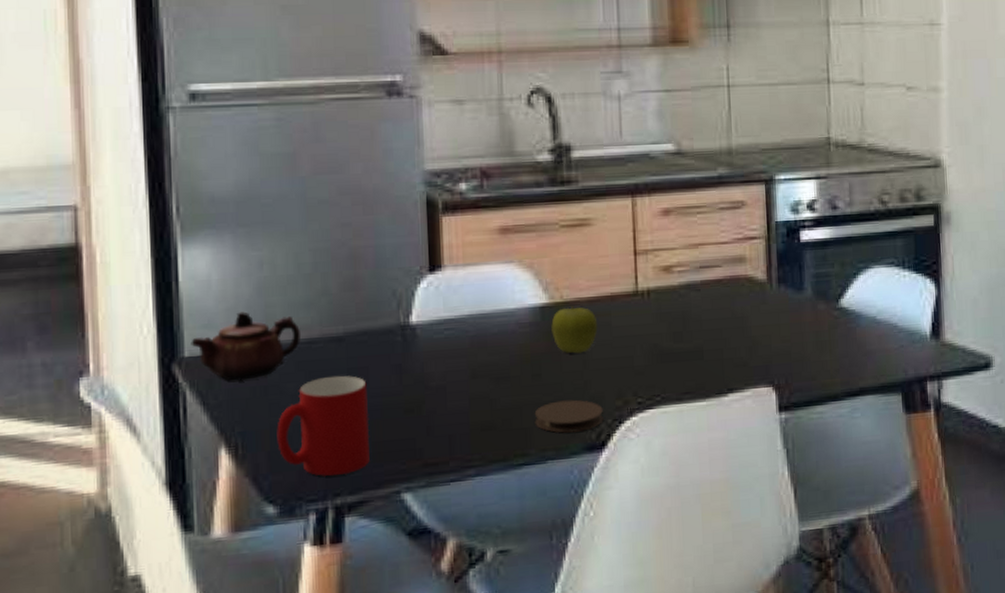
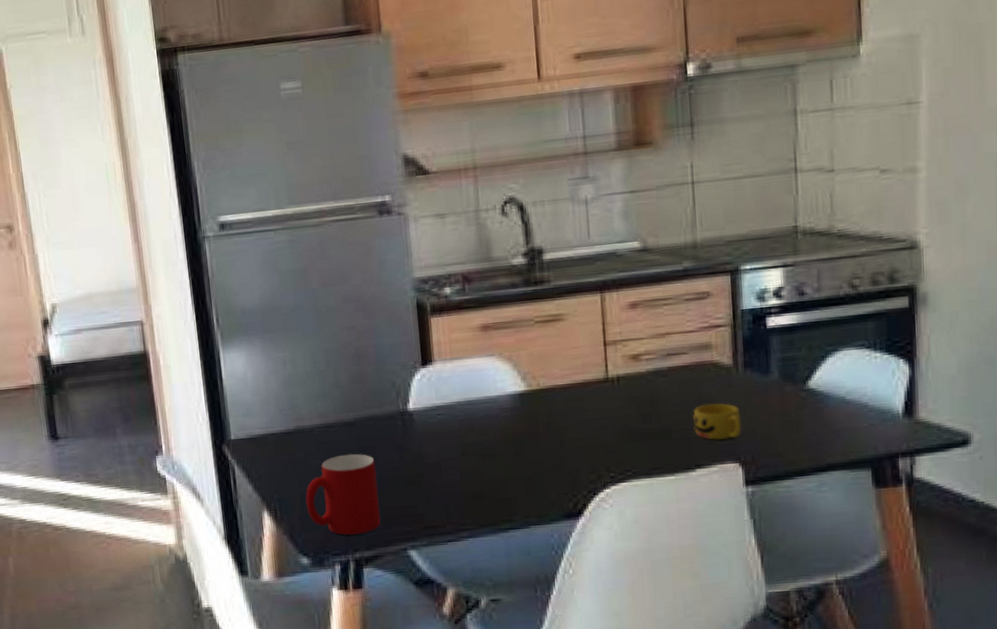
teapot: present [191,311,302,381] -> none [235,402,320,459]
coaster: present [534,399,603,433] -> none [517,474,579,503]
fruit: present [551,306,598,354] -> none [530,392,572,434]
cup: none [726,321,775,362] -> present [693,403,742,441]

